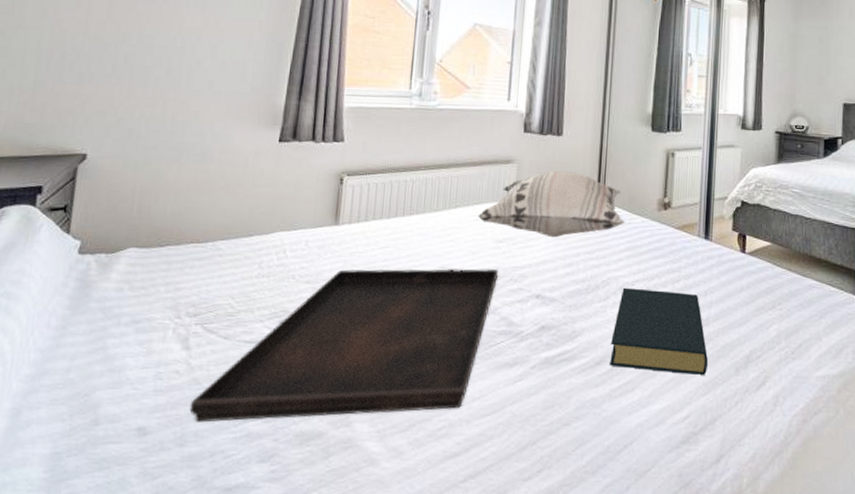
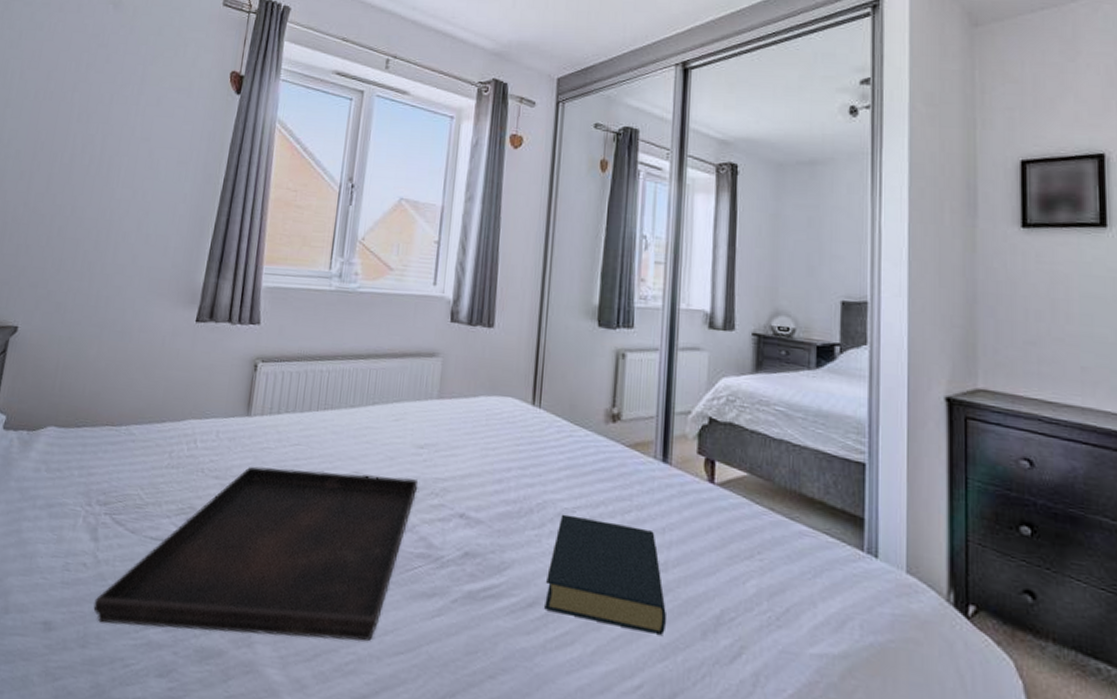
decorative pillow: present [478,171,625,238] -> none [397,368,565,447]

